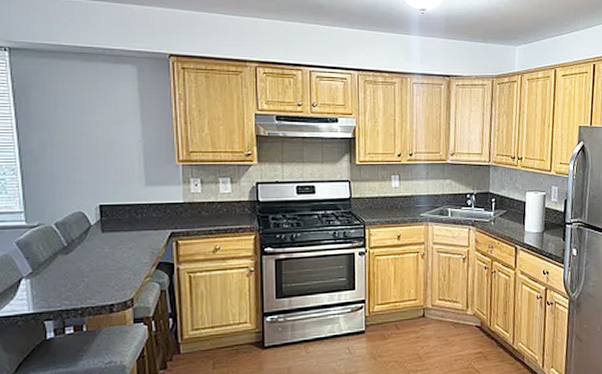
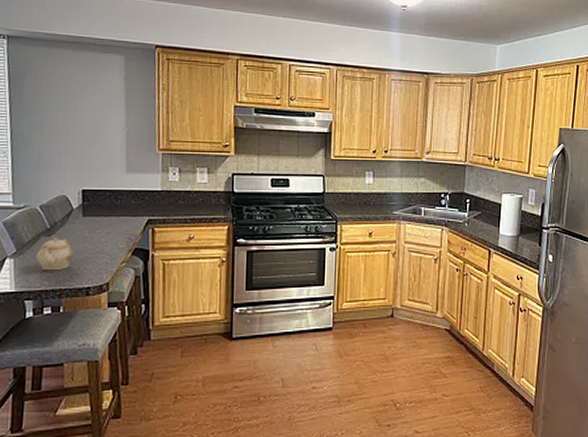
teapot: none [54,255,95,290] -> present [36,238,75,271]

